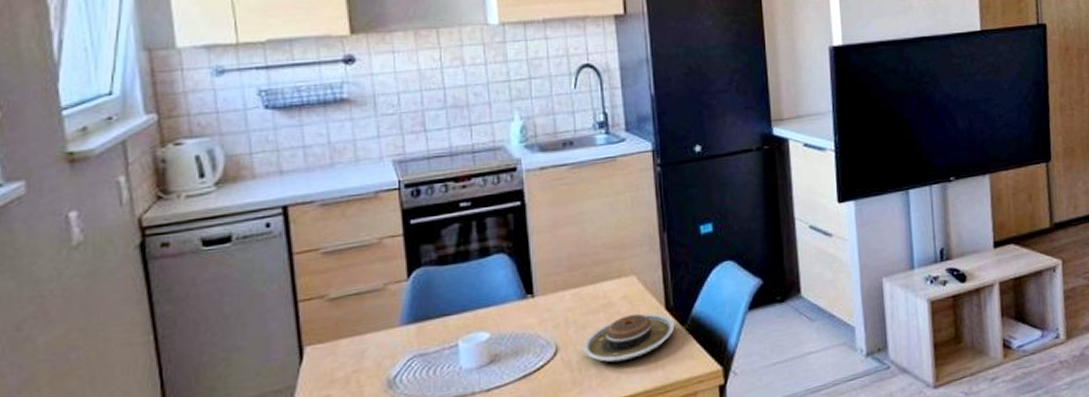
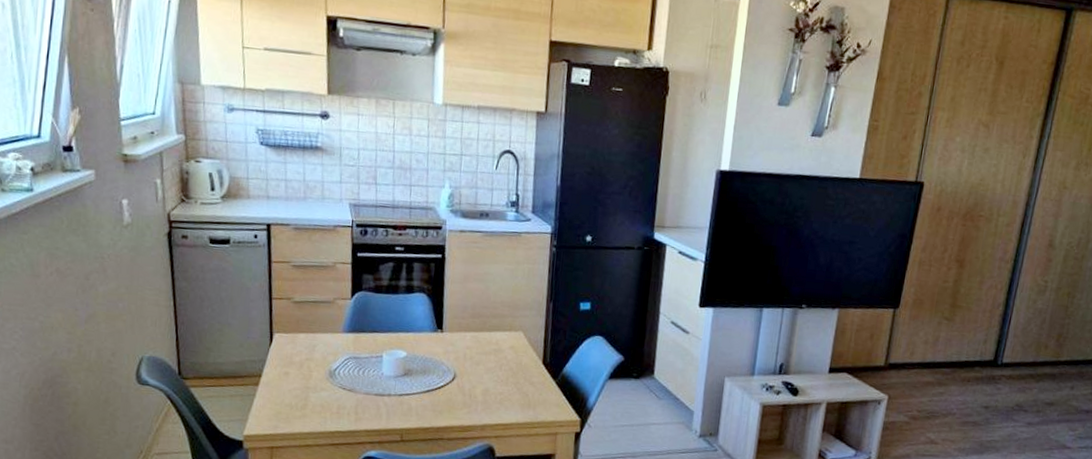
plate: present [583,313,675,363] -> none [474,361,548,397]

